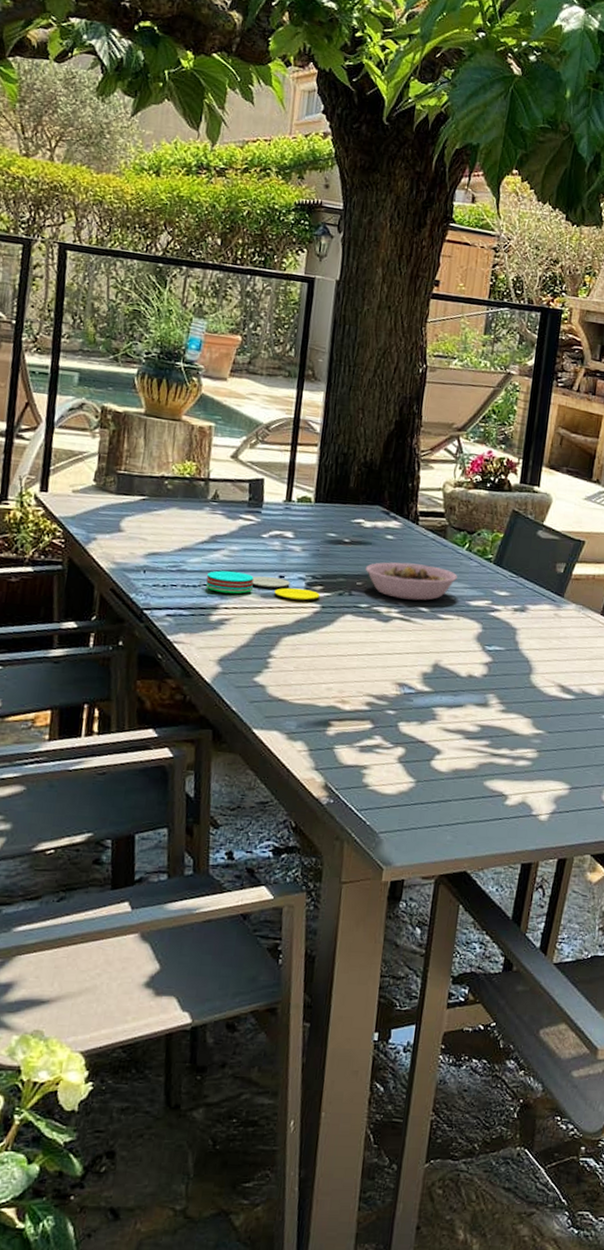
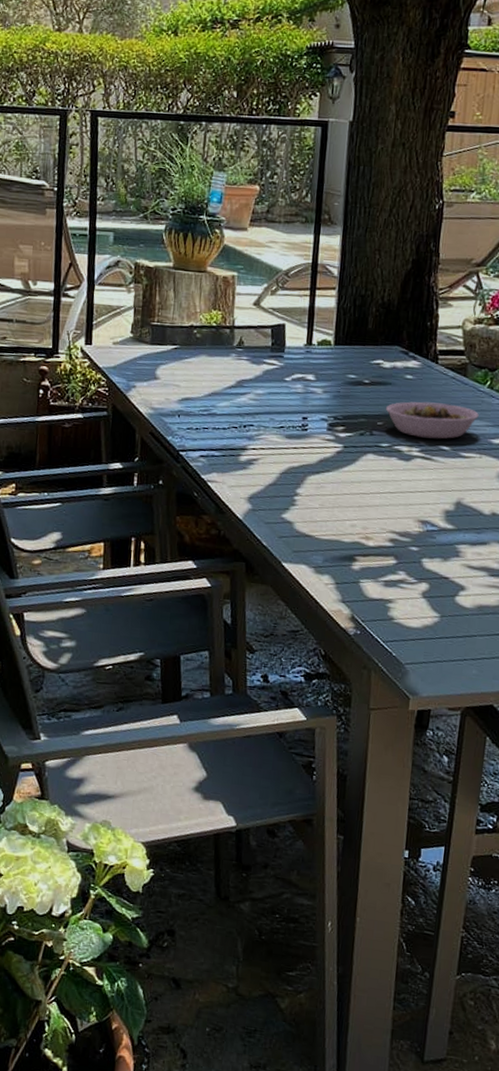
plate: present [206,570,320,601] -> none [235,413,342,441]

